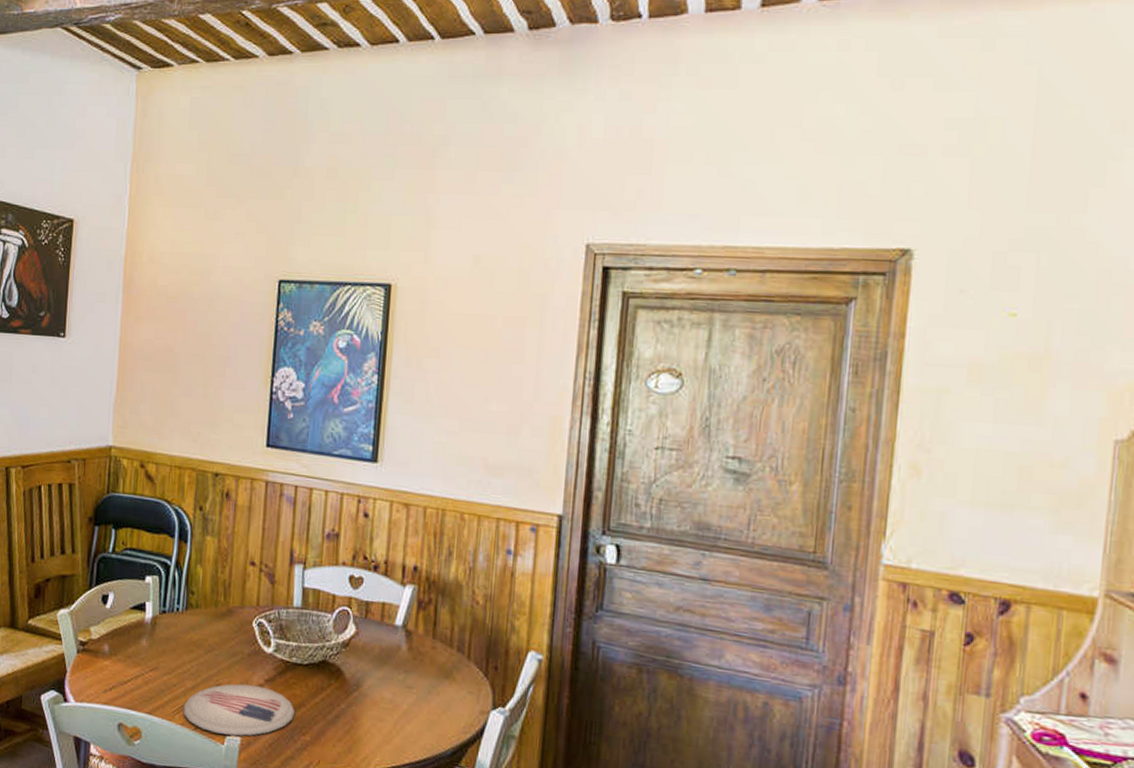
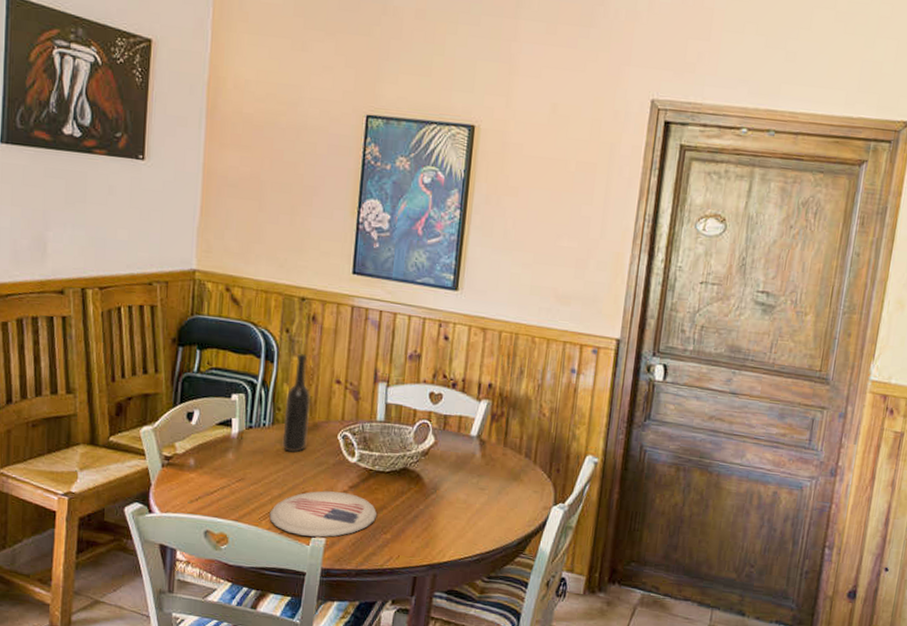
bottle: none [196,533,225,641] -> present [282,354,311,453]

